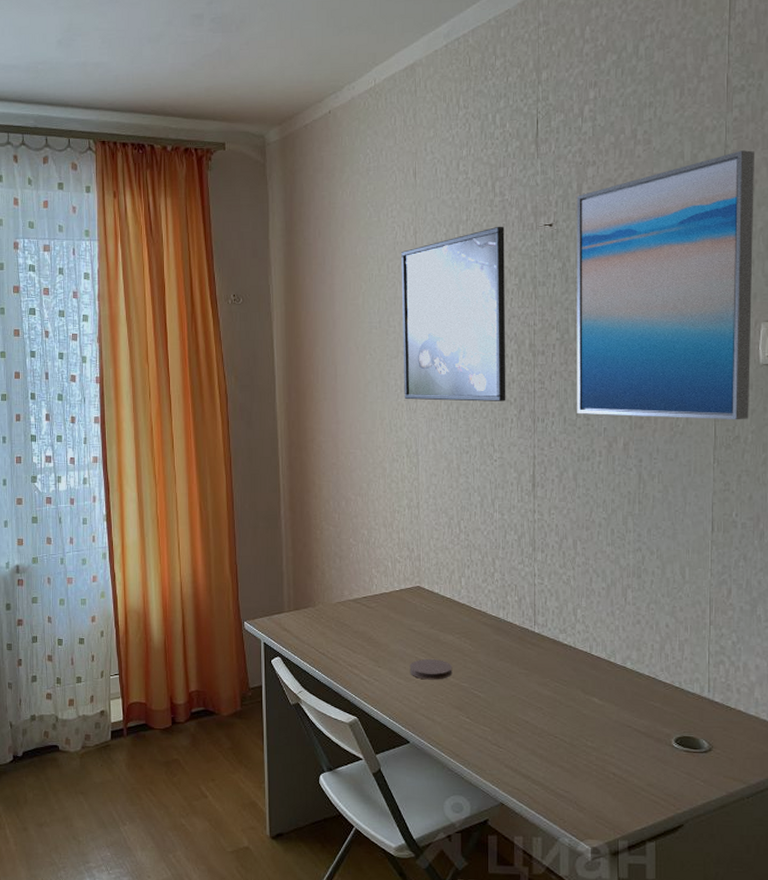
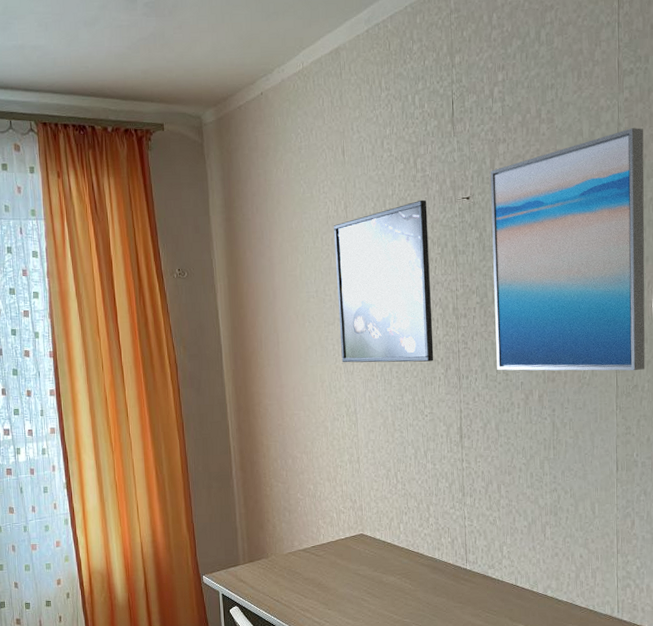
coaster: present [409,659,453,680] -> none [356,599,395,618]

